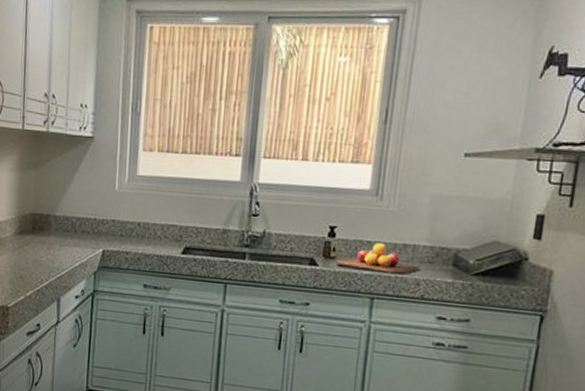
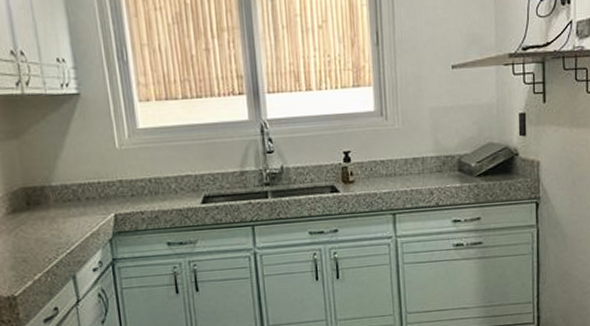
chopping board: present [336,243,421,275] -> none [355,160,432,189]

